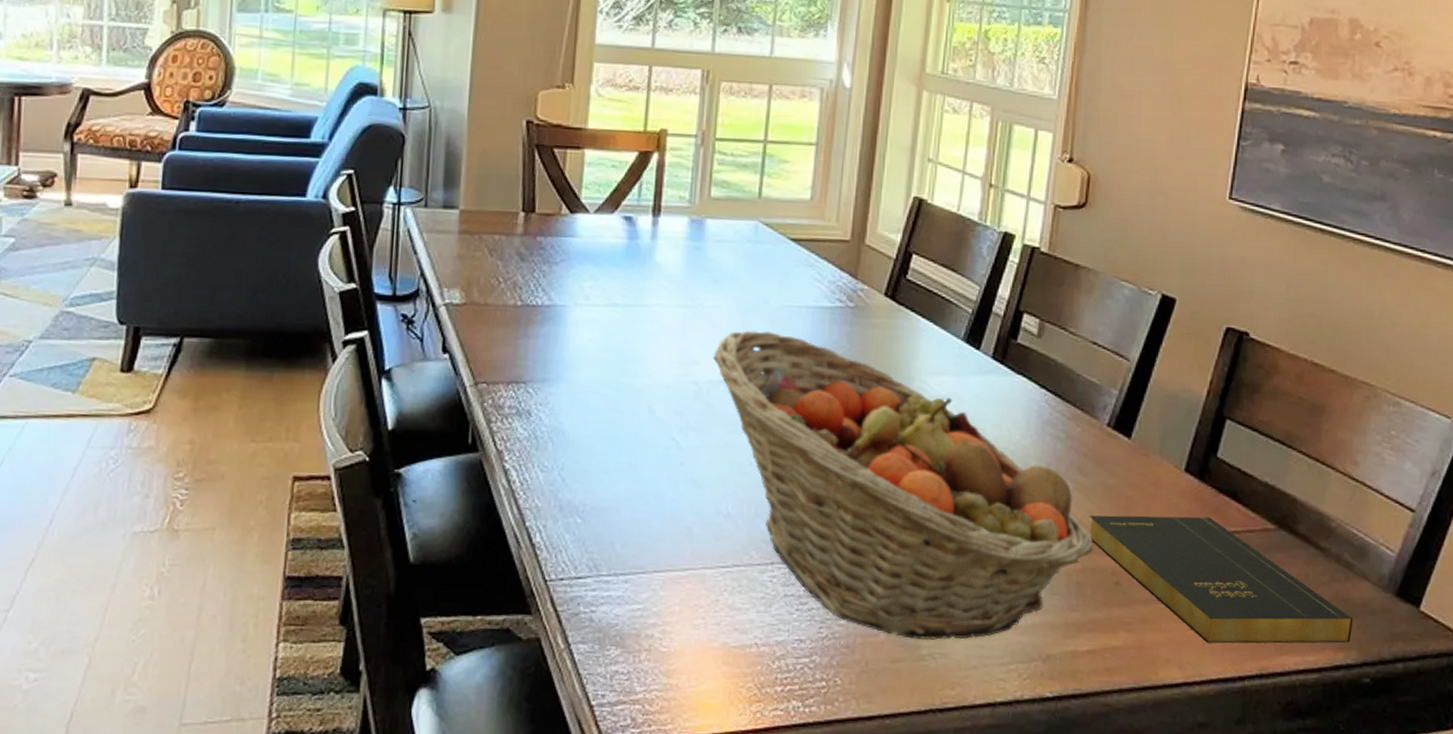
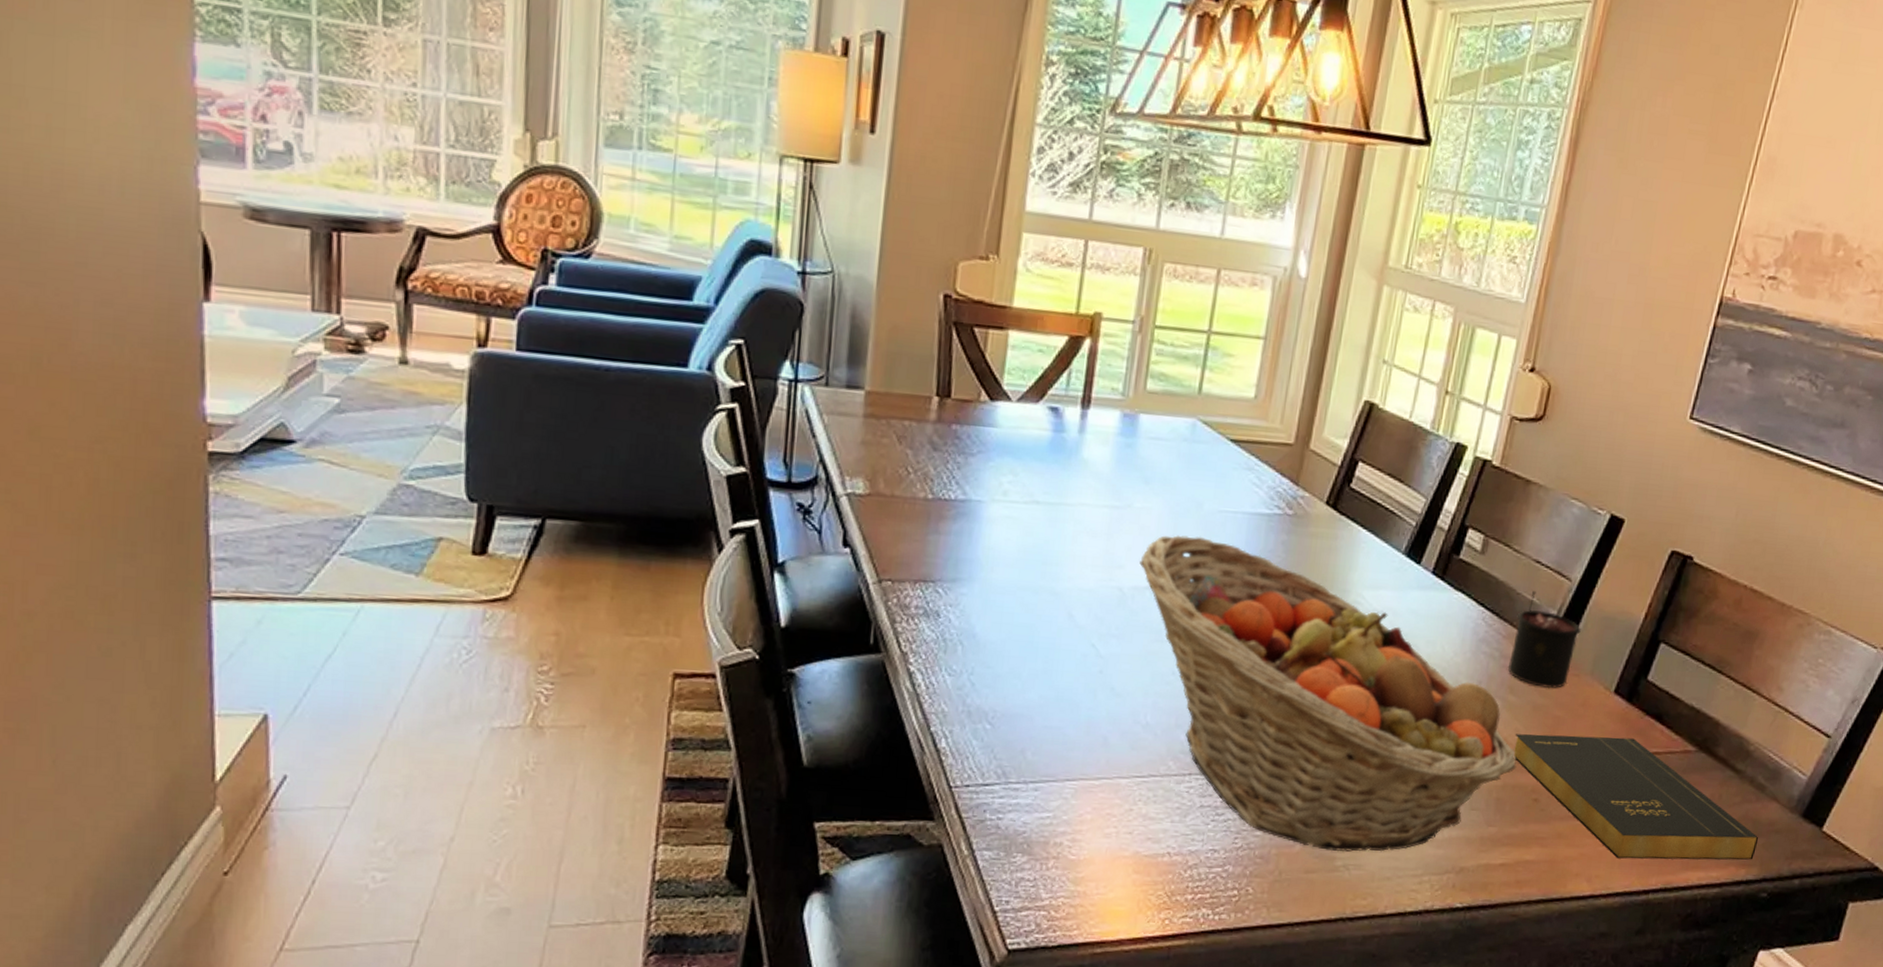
candle: none [1075,372,1144,469] -> present [1507,591,1581,689]

